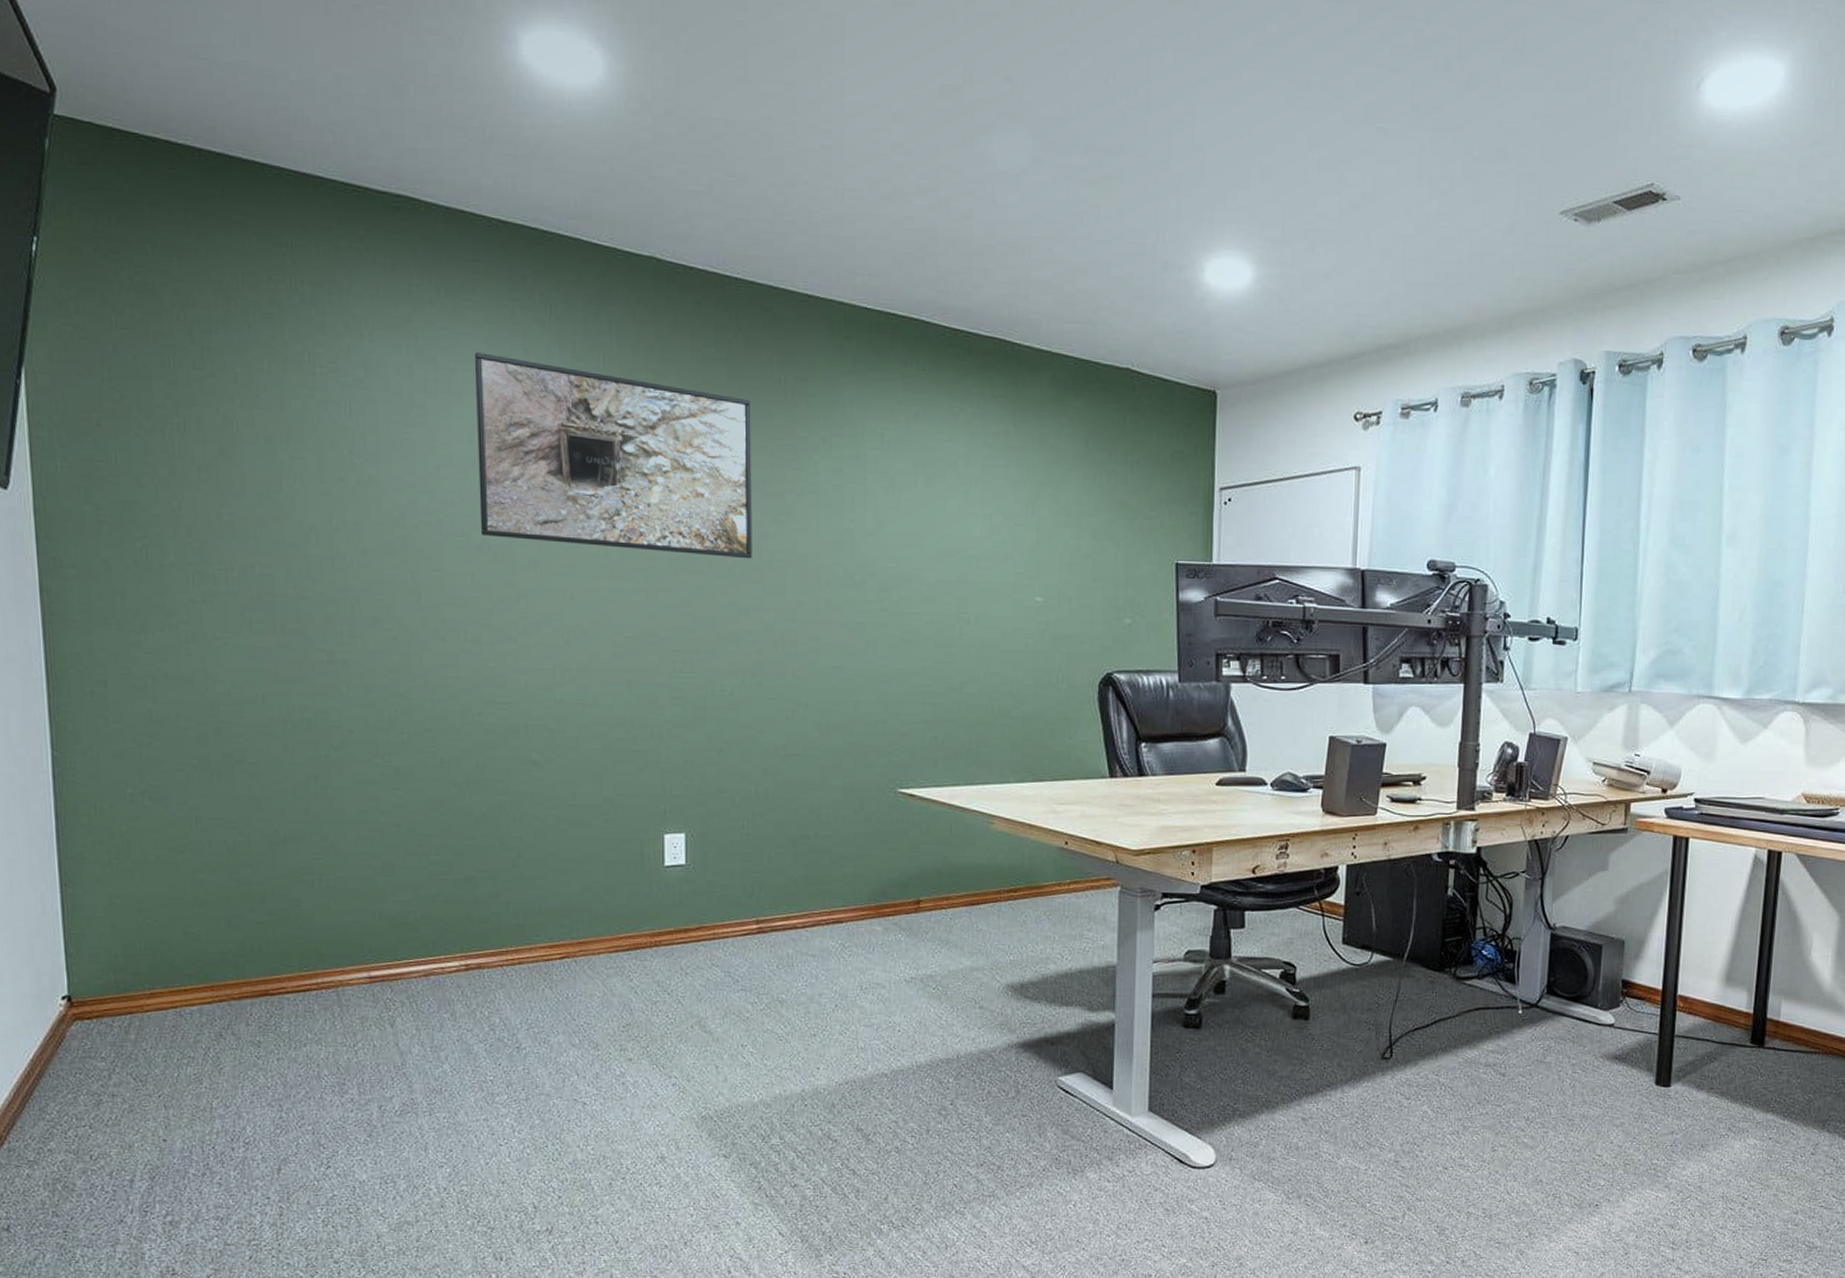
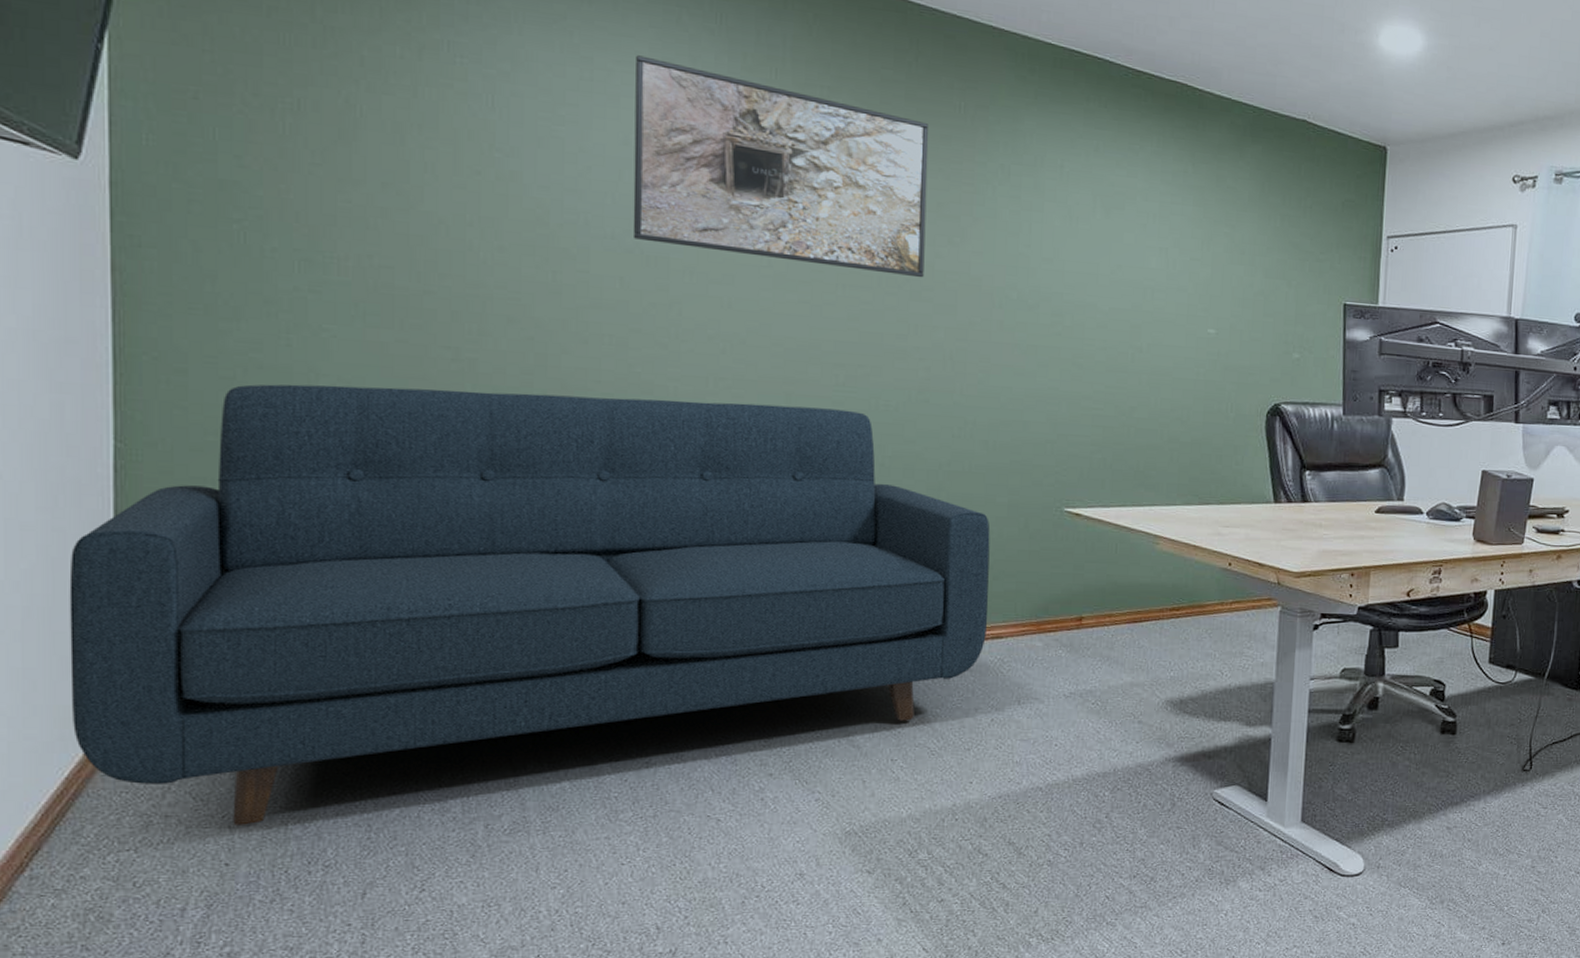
sofa: none [23,690,828,1104] -> present [69,384,990,825]

